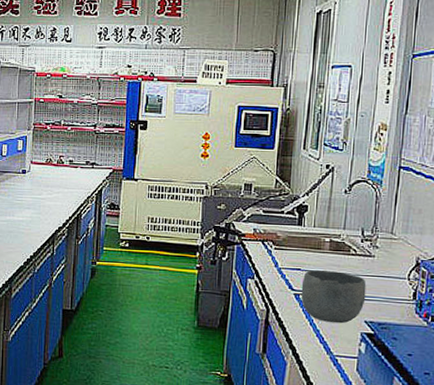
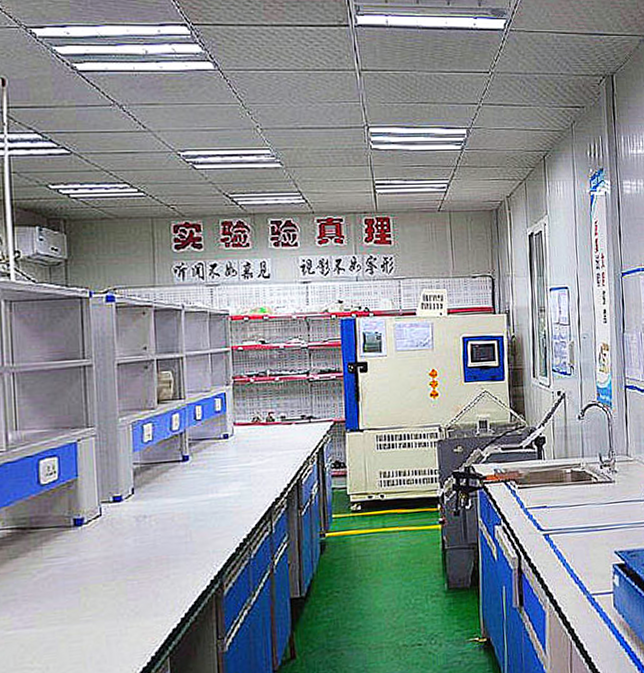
bowl: present [301,270,367,324] -> none [549,503,613,560]

